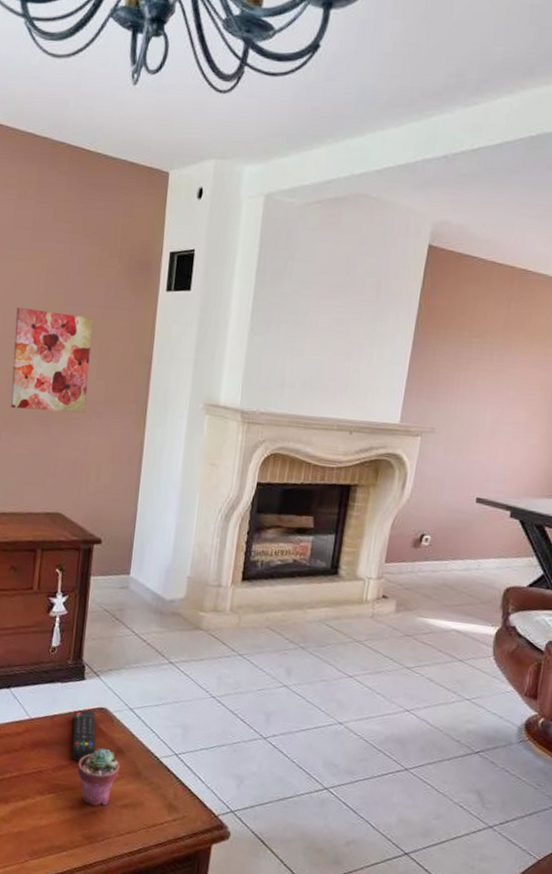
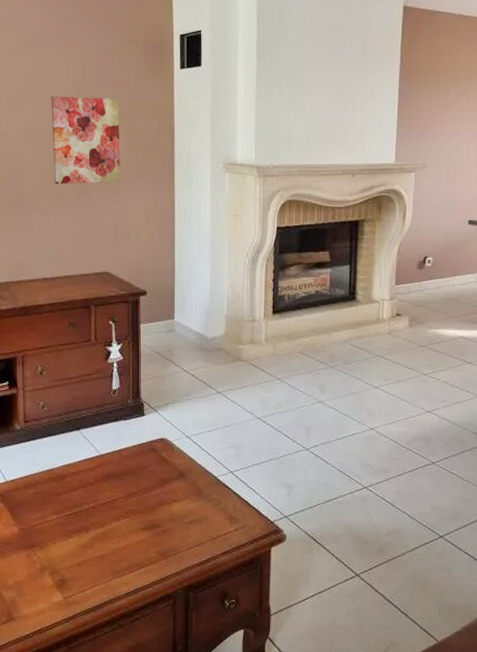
remote control: present [71,710,96,761] -> none [138,442,160,487]
potted succulent: present [77,748,120,807] -> none [146,473,183,526]

